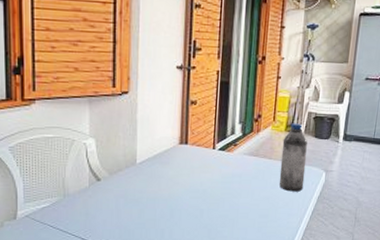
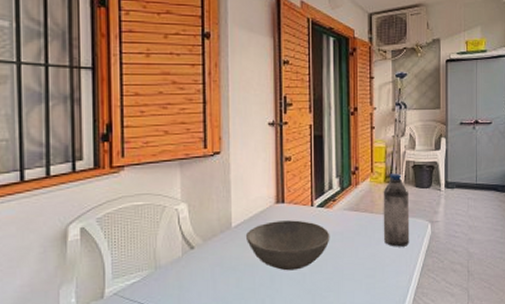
bowl: none [149,160,229,206] -> present [245,220,330,271]

